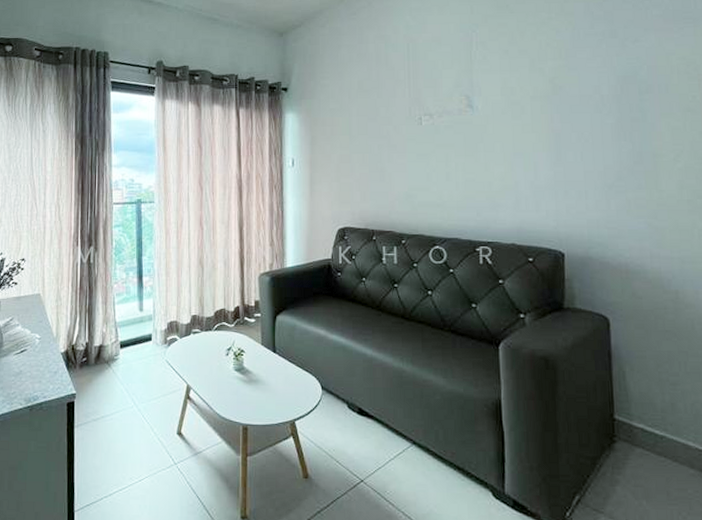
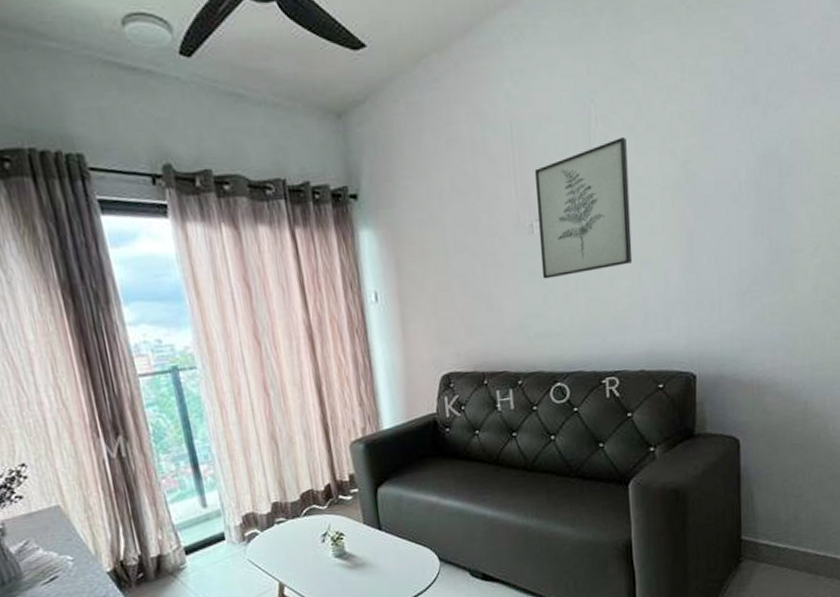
wall art: none [425,57,506,160] -> present [534,136,633,279]

